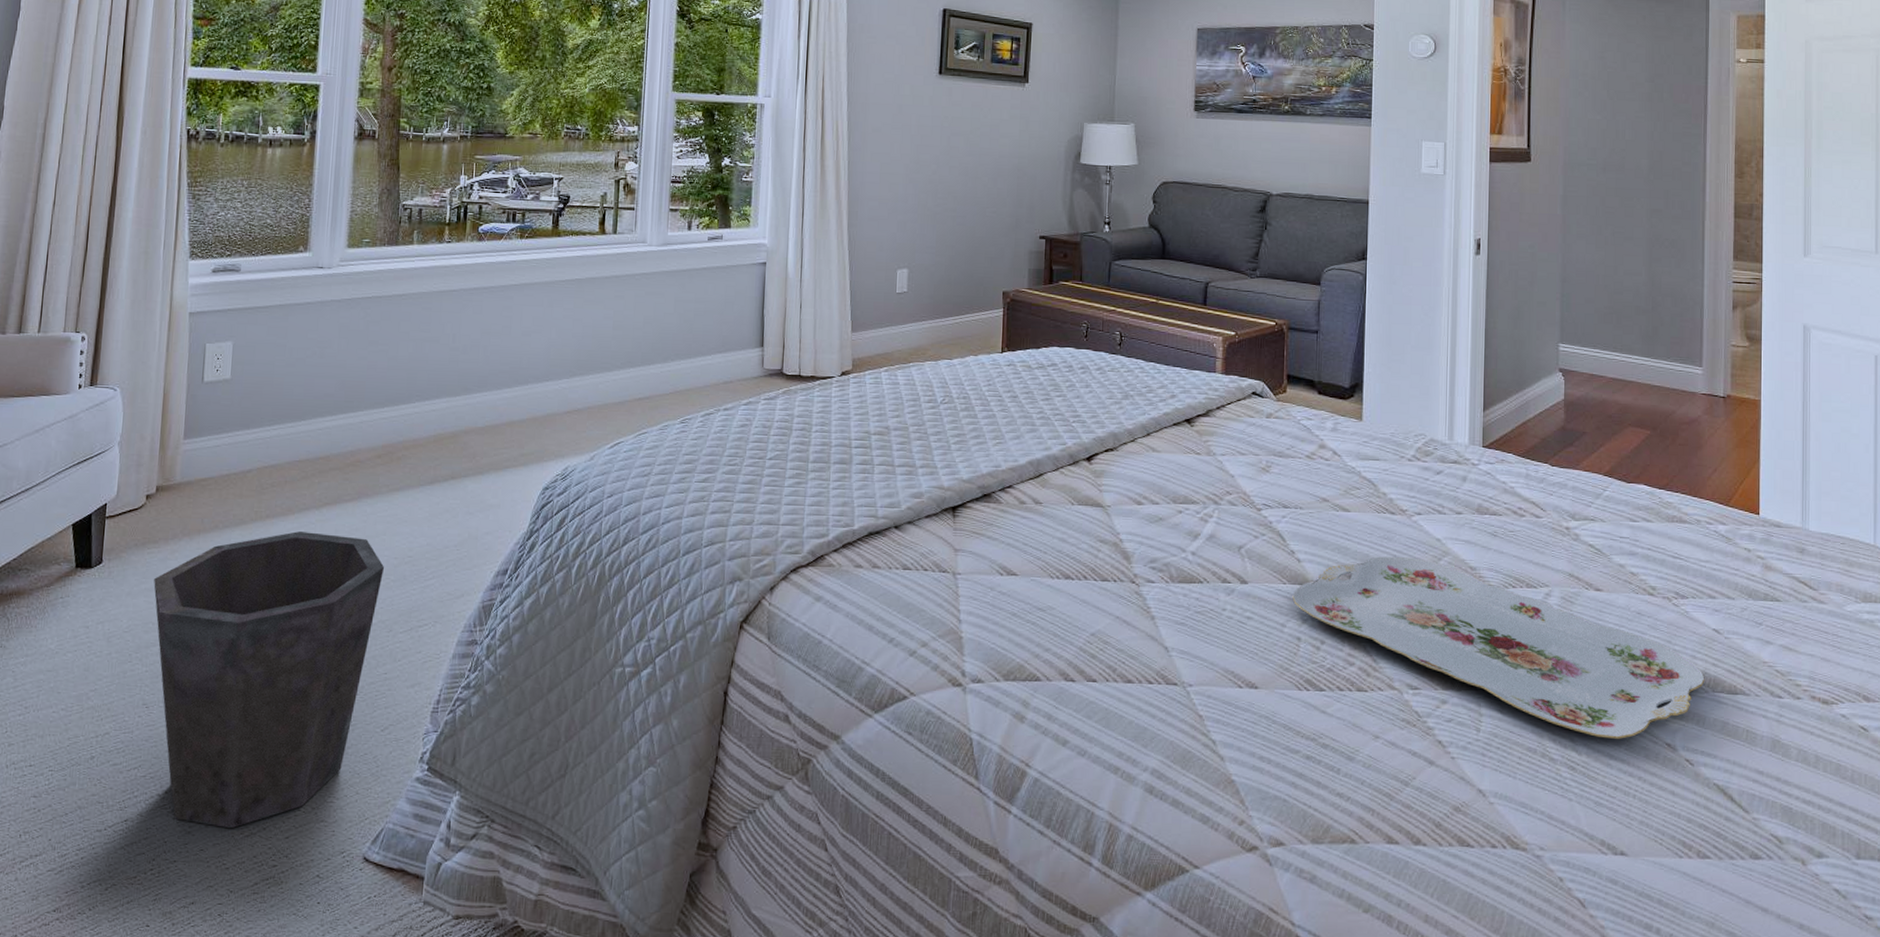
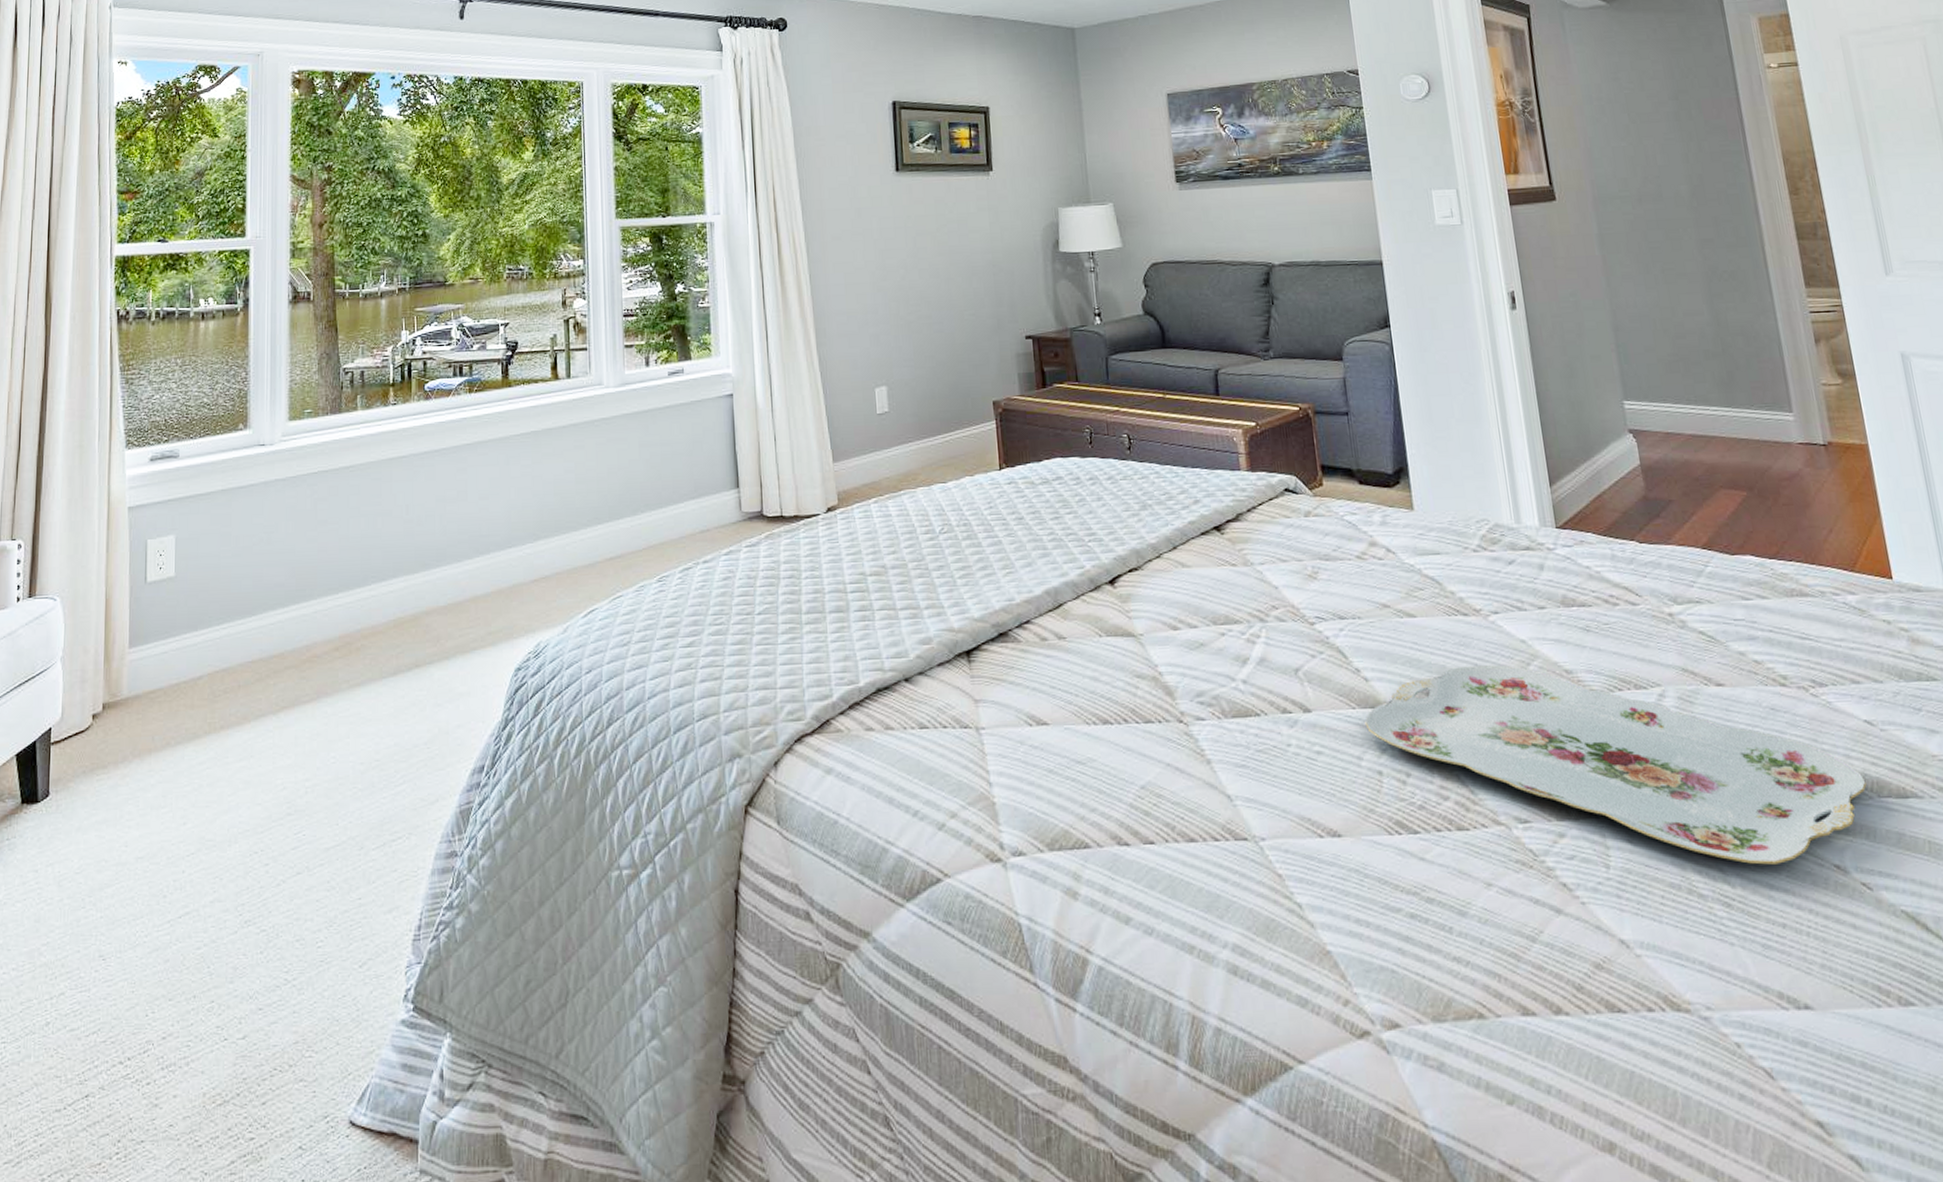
waste bin: present [154,531,385,829] -> none [105,741,351,1098]

